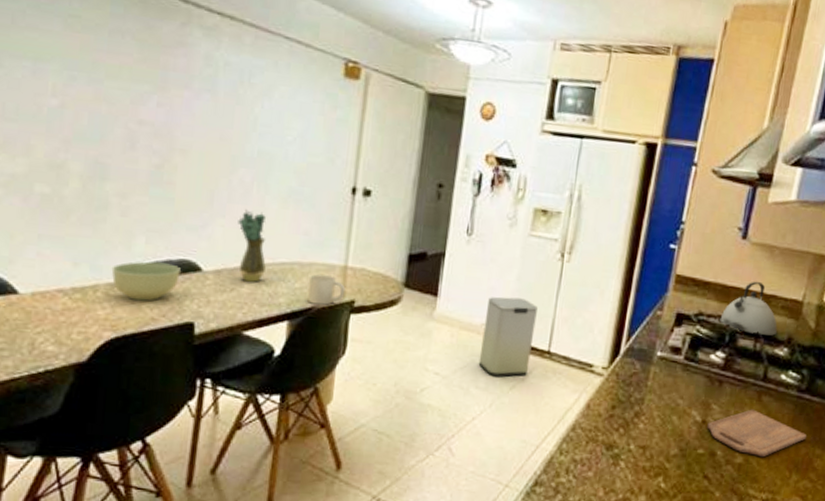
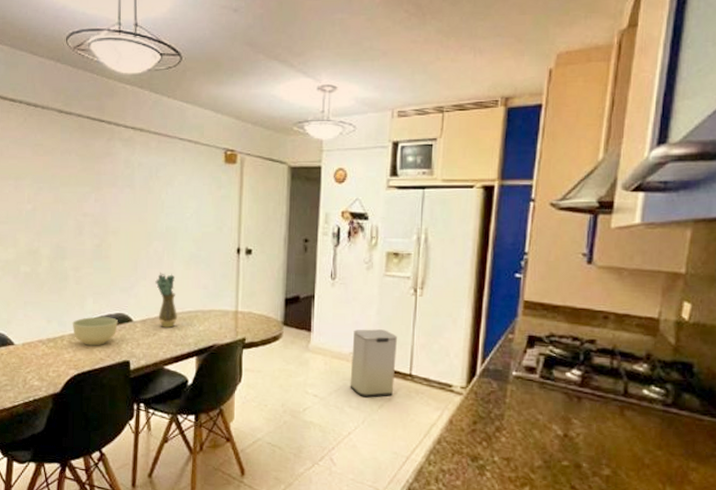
mug: present [307,274,346,305] -> none [210,319,238,343]
cutting board: present [707,409,806,458] -> none [569,423,678,470]
kettle: present [720,281,778,336] -> none [572,302,634,353]

